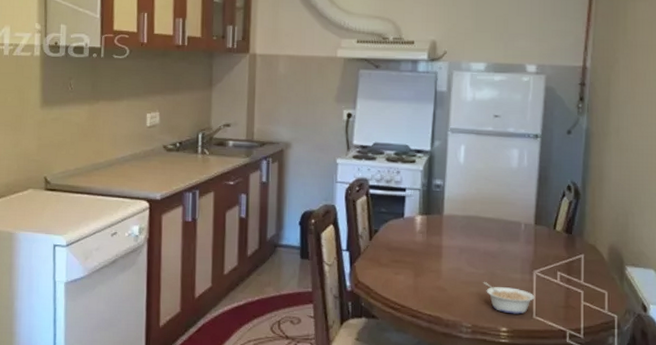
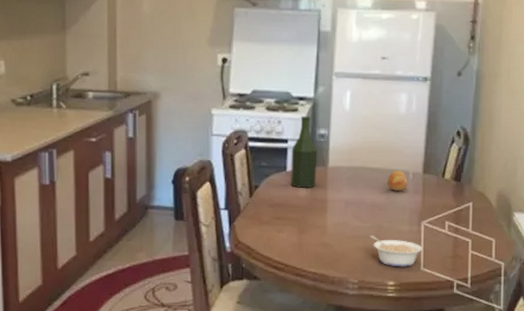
bottle: none [408,167,434,234] -> present [291,116,318,188]
fruit: none [499,221,520,241] -> present [386,171,408,192]

